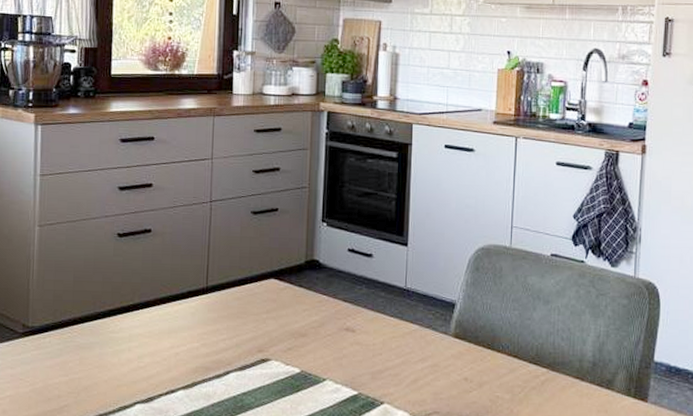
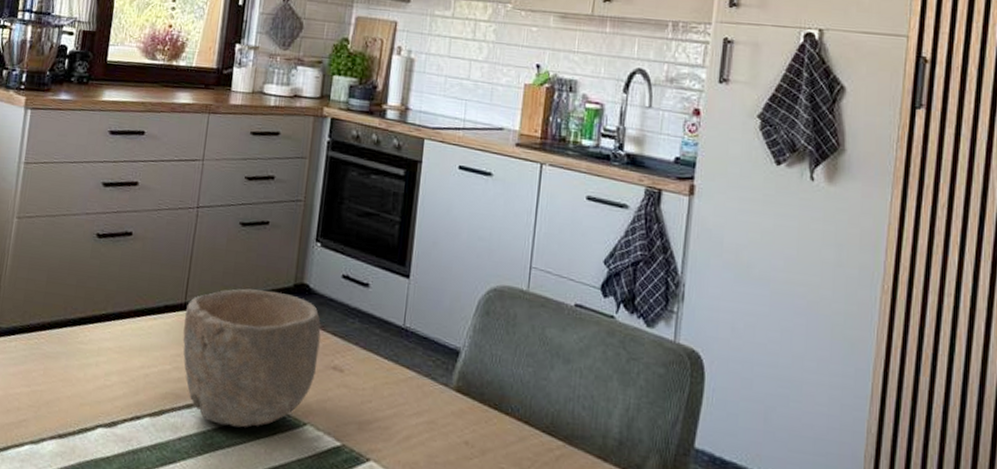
bowl: none [207,269,333,389] -> present [182,288,322,428]

